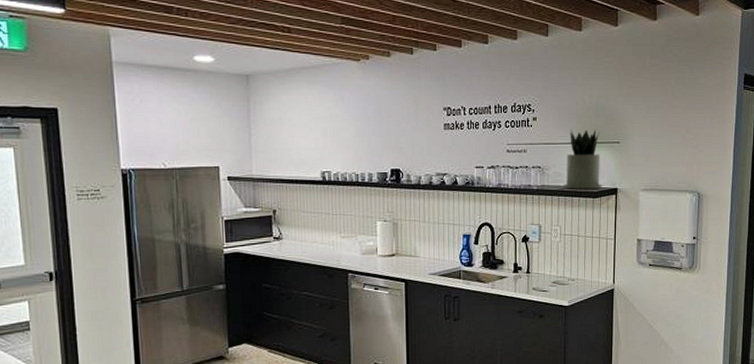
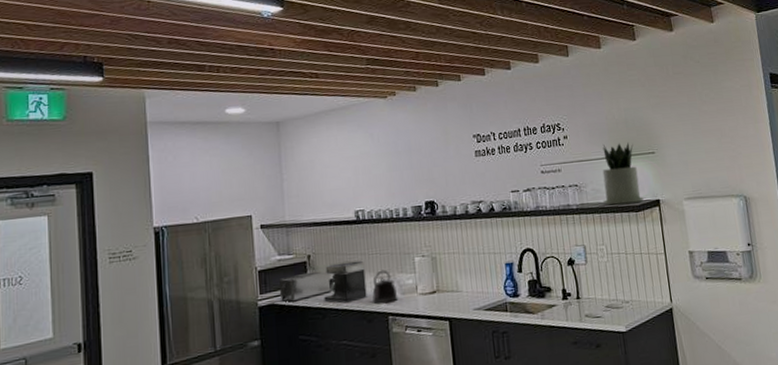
toaster: none [245,224,296,252] -> present [279,270,332,303]
coffee maker: none [287,218,329,258] -> present [324,260,367,303]
kettle: none [334,230,359,262] -> present [372,269,398,305]

